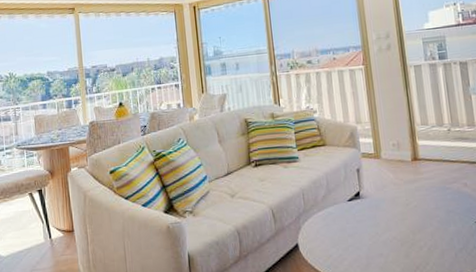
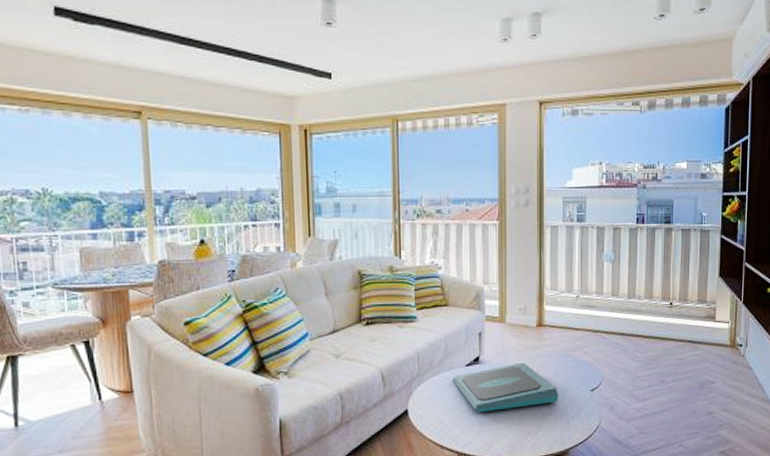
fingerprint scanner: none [336,196,444,247] -> present [452,362,559,413]

